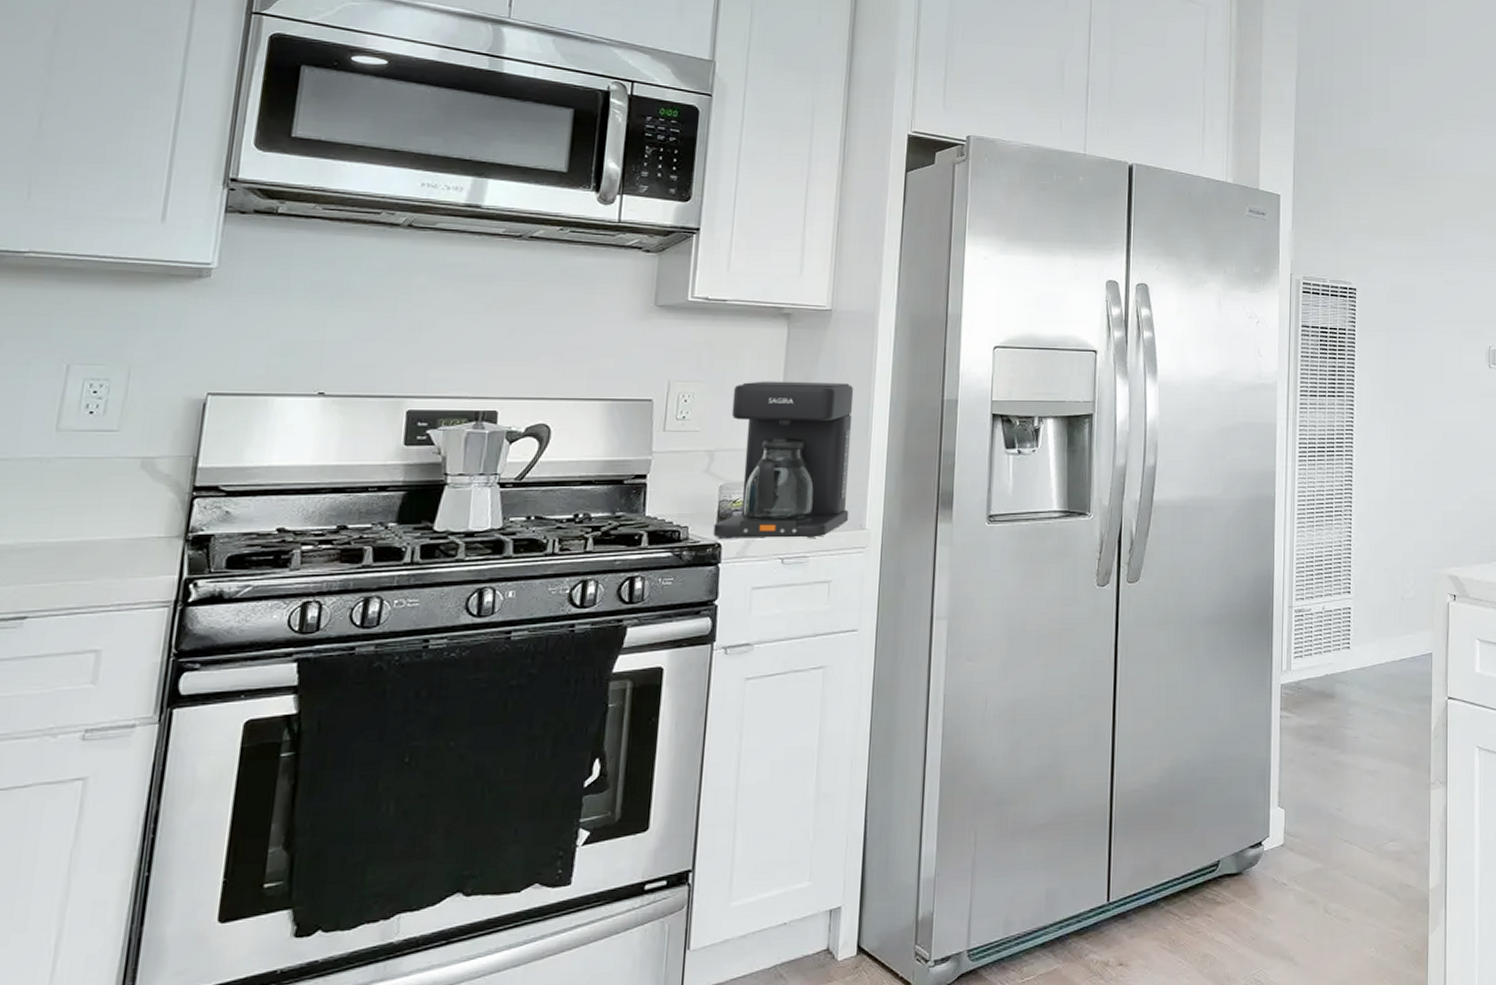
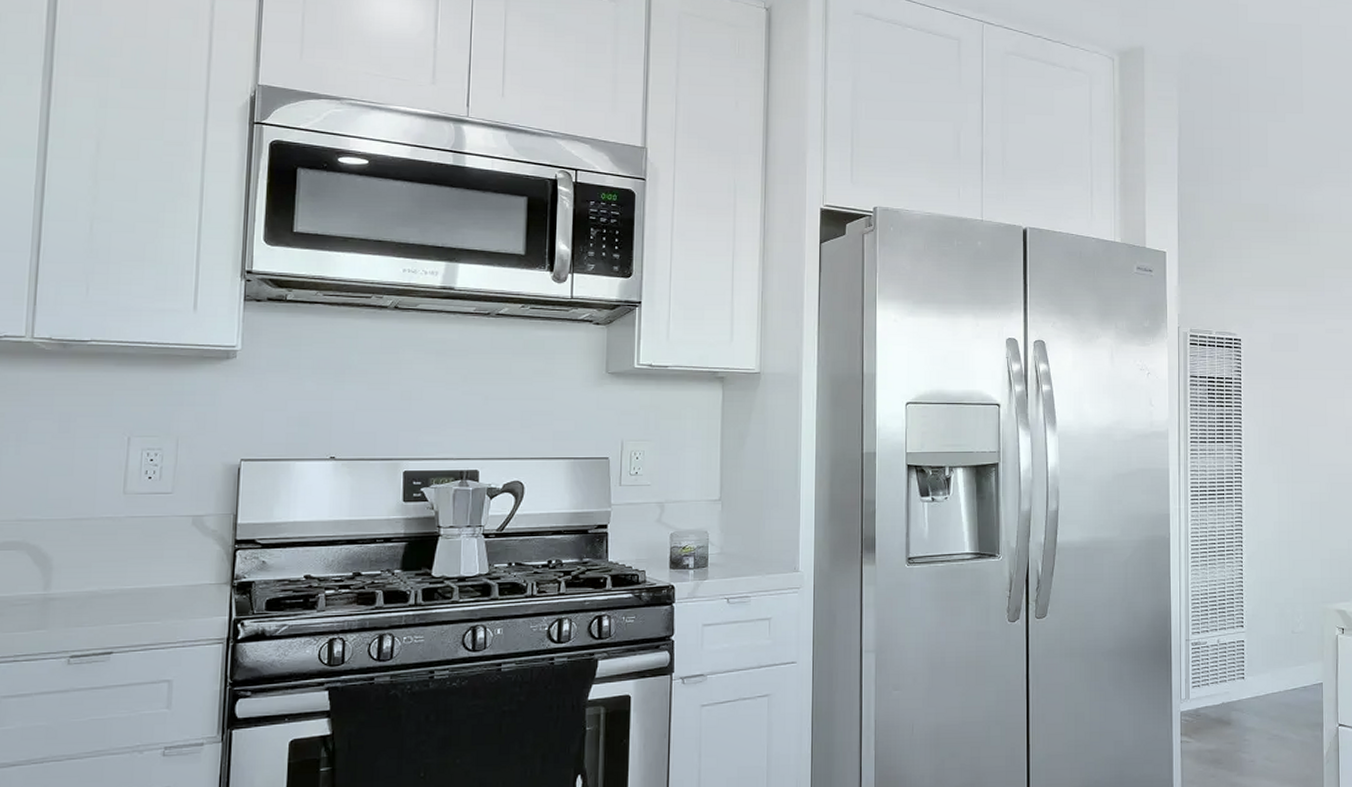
coffee maker: present [713,381,854,539] -> none [667,438,784,581]

